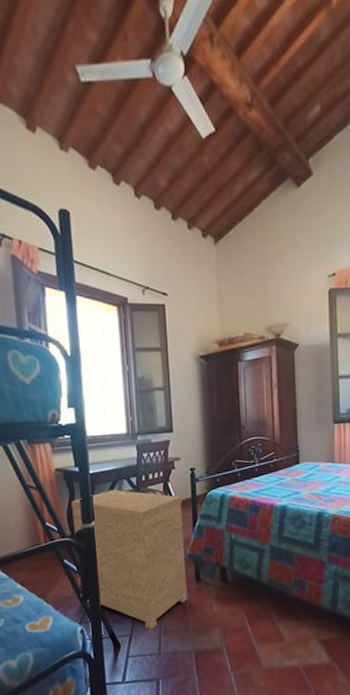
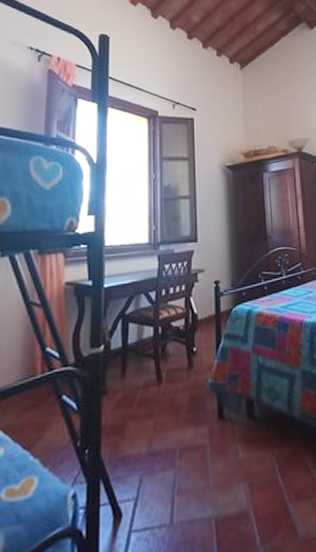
side table: present [71,489,187,629] -> none [78,306,207,488]

